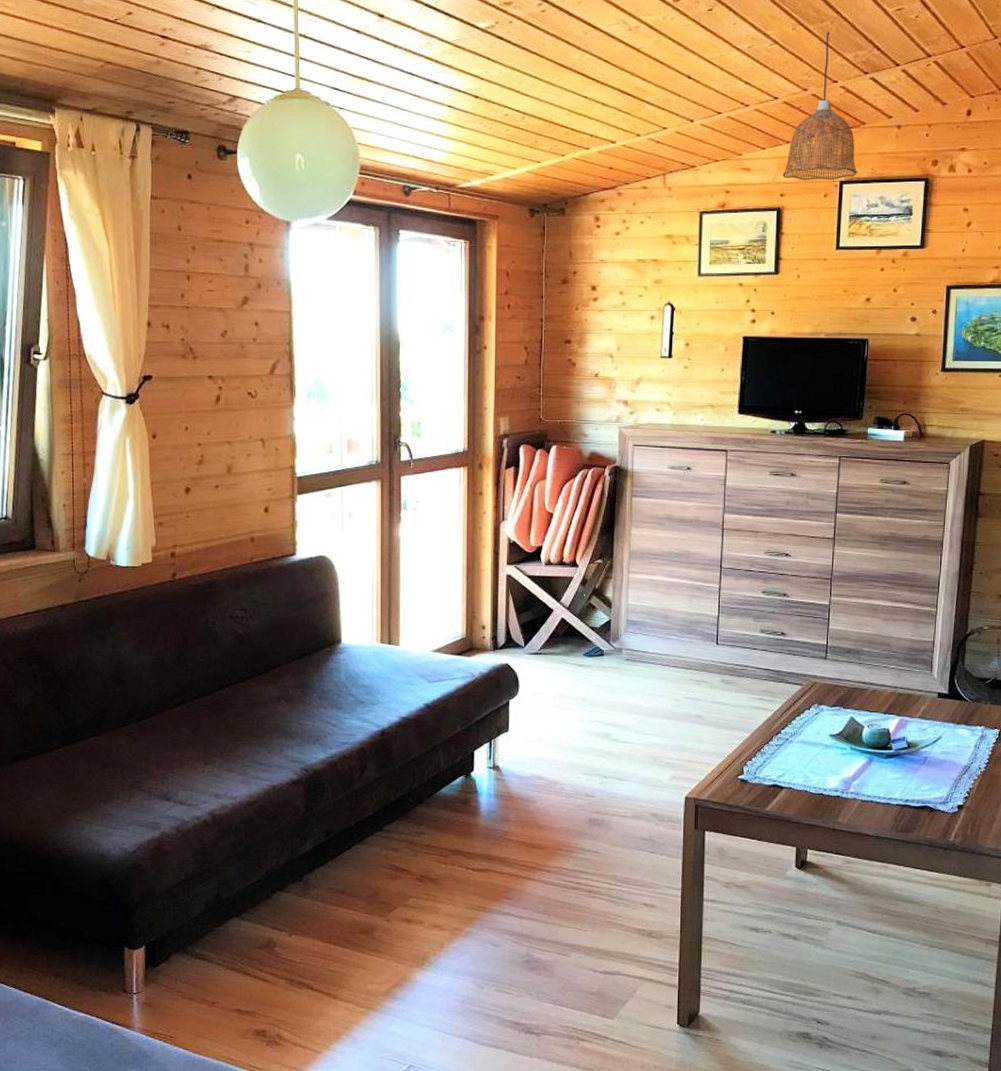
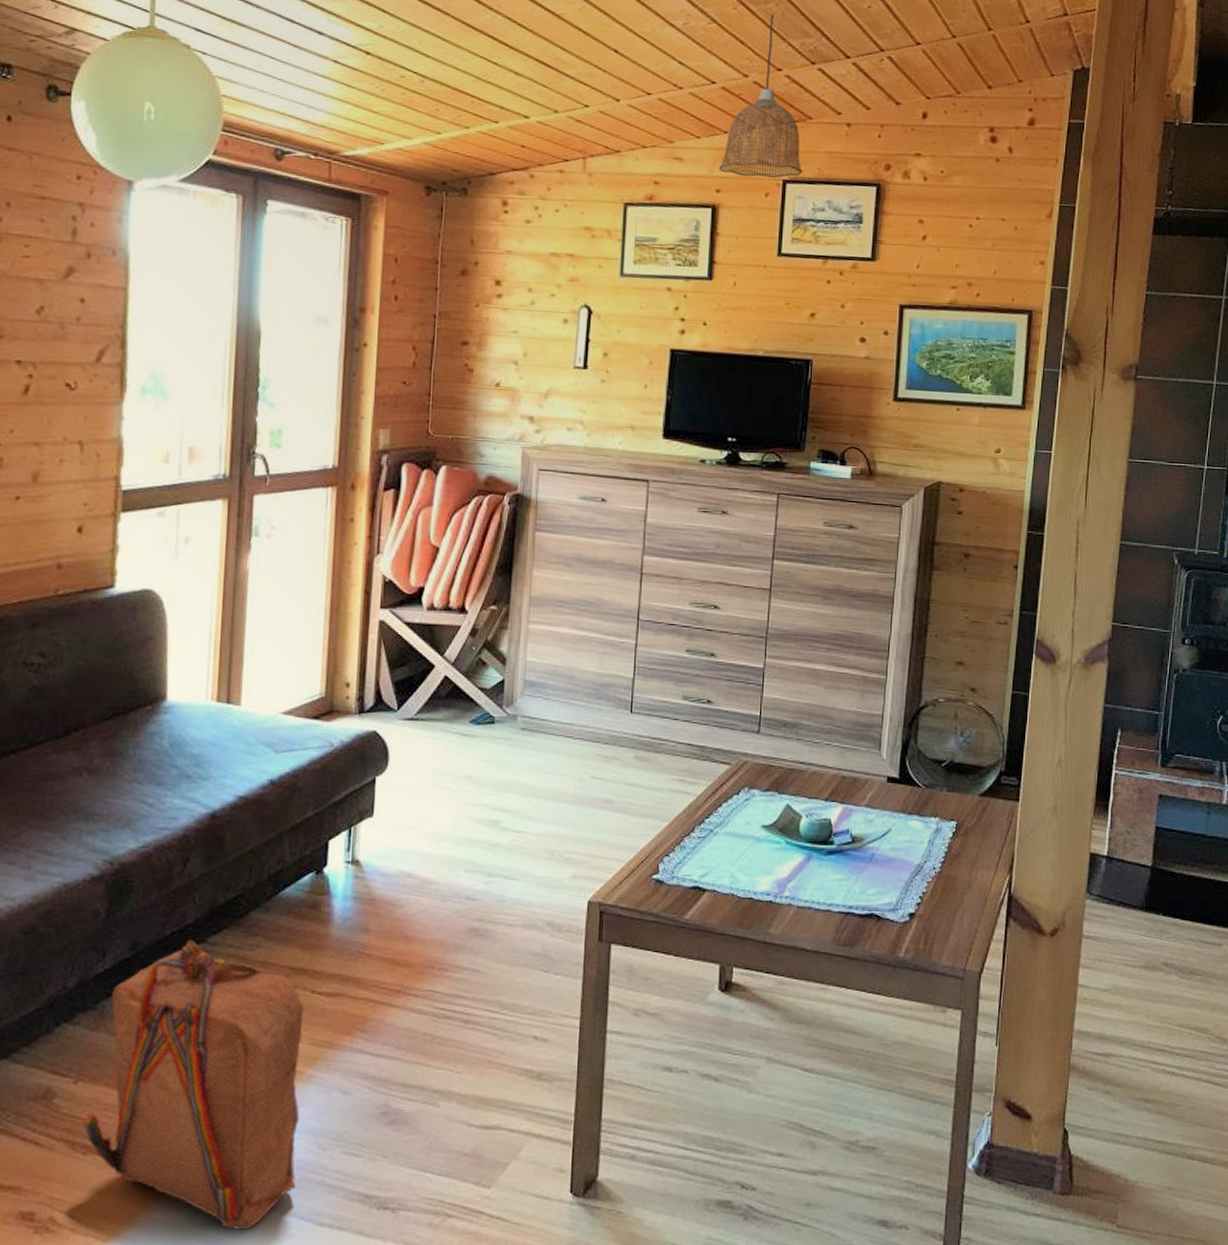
backpack: none [297,829,462,1047] -> present [82,940,304,1231]

